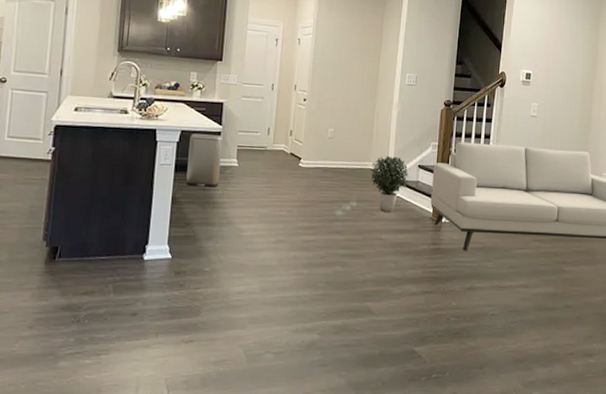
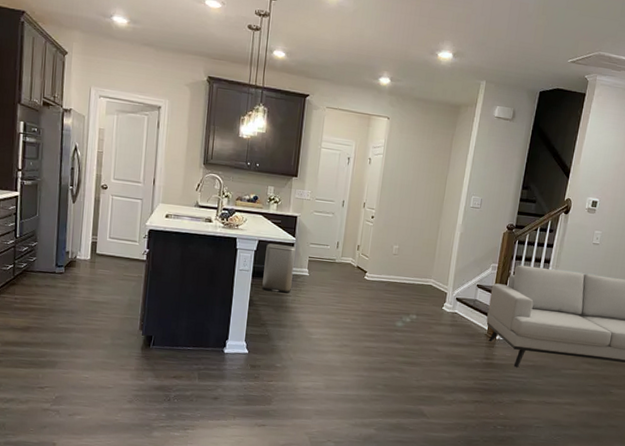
potted plant: present [370,156,409,213] -> none [430,274,468,327]

